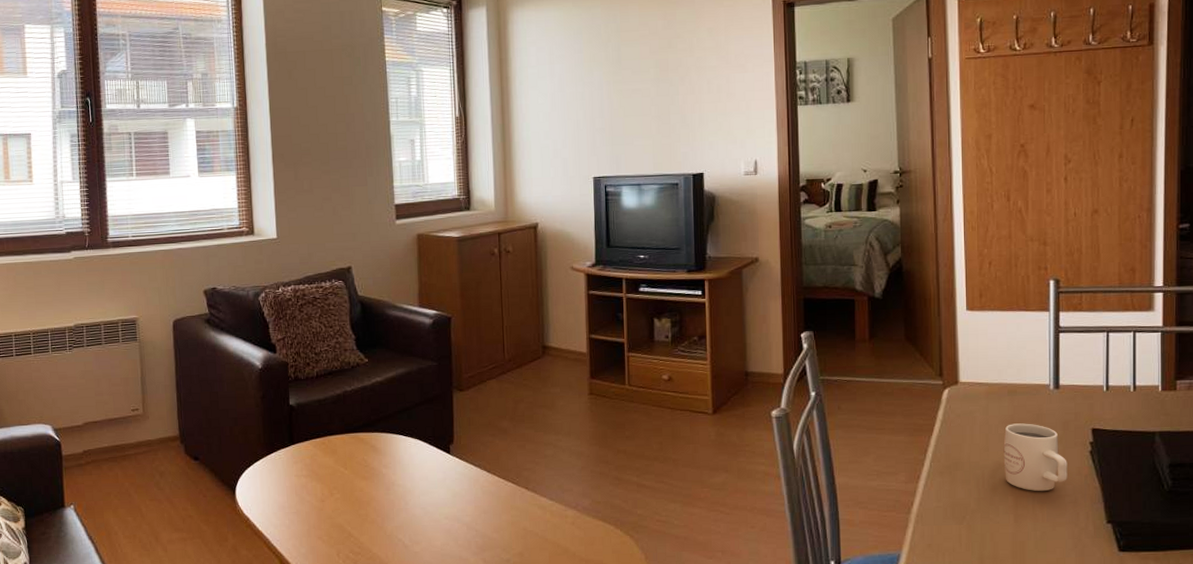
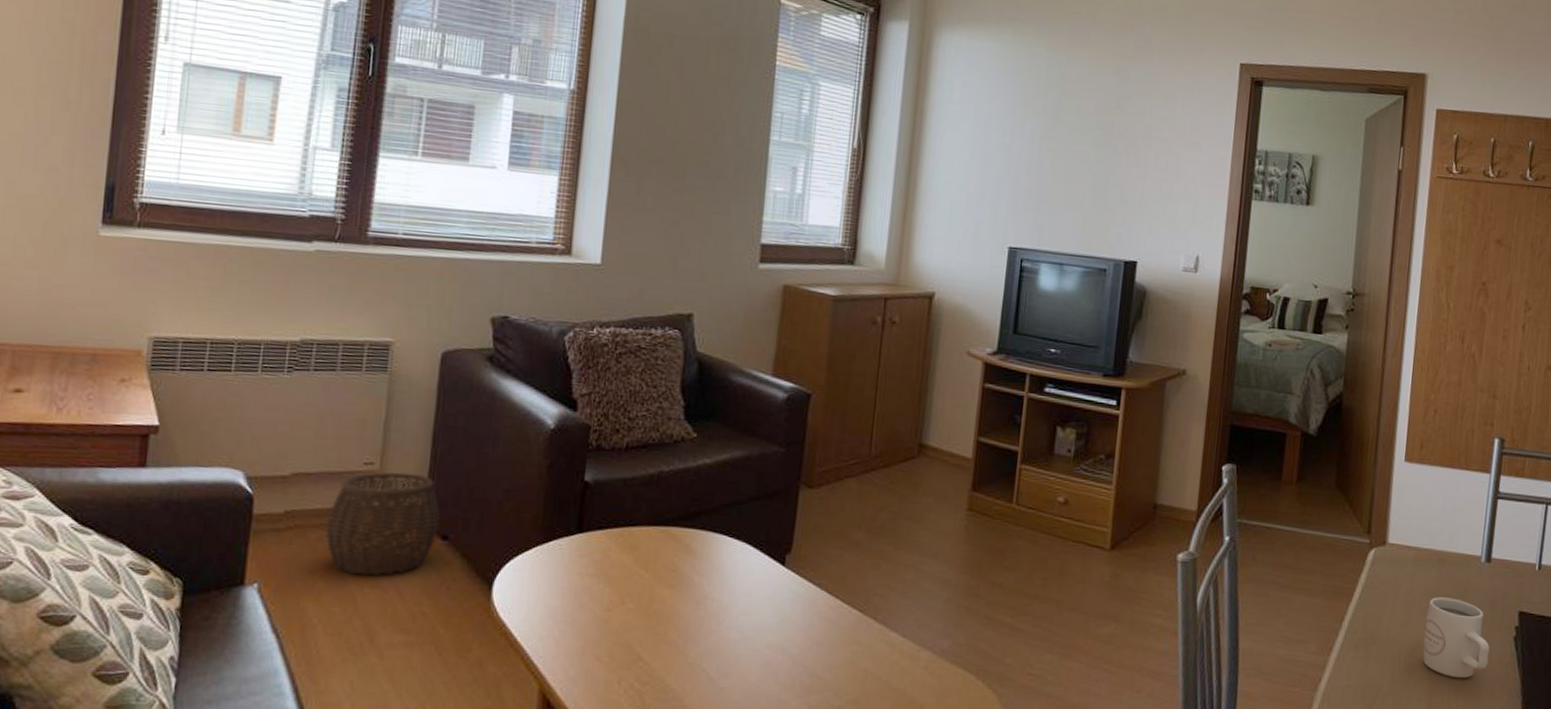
woven basket: none [112,413,191,492] -> present [325,472,440,576]

